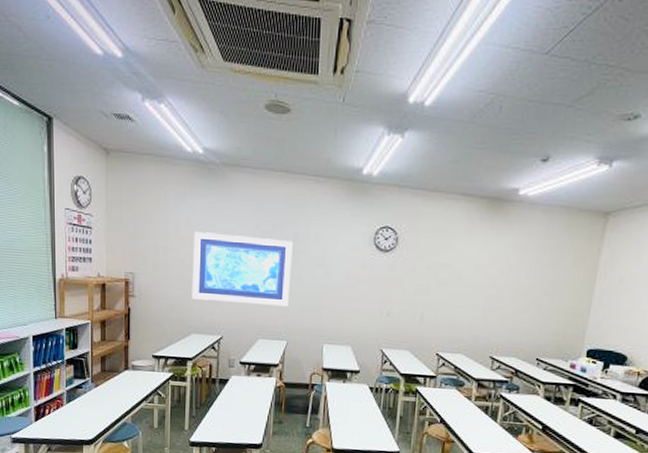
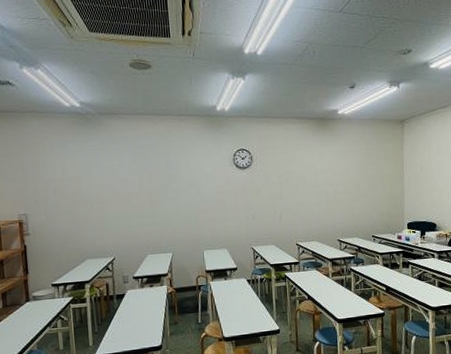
wall art: present [191,232,293,307] -> none [79,169,170,230]

